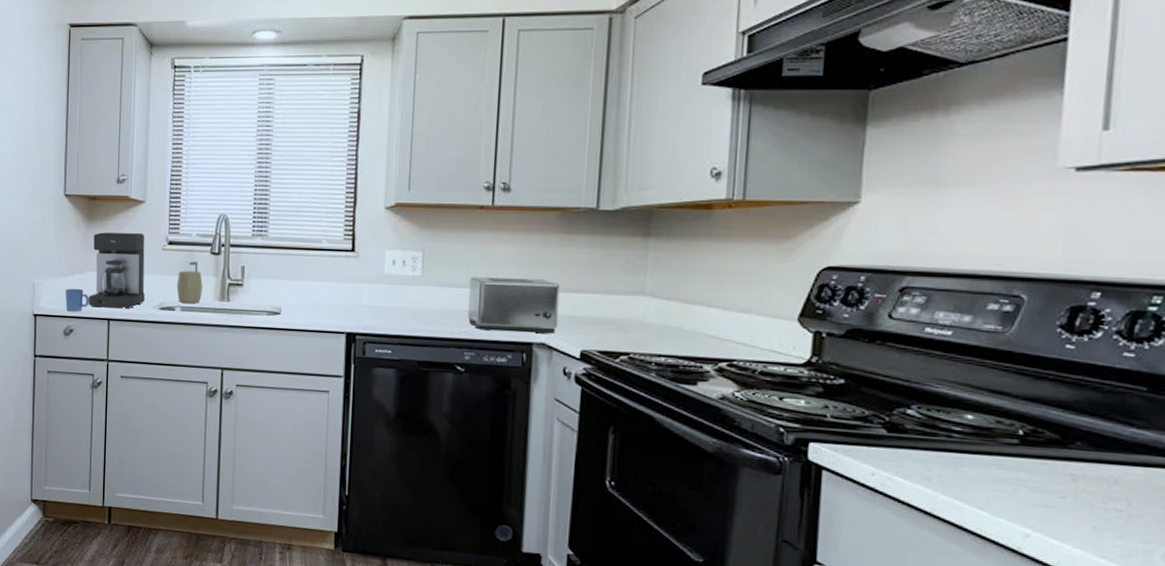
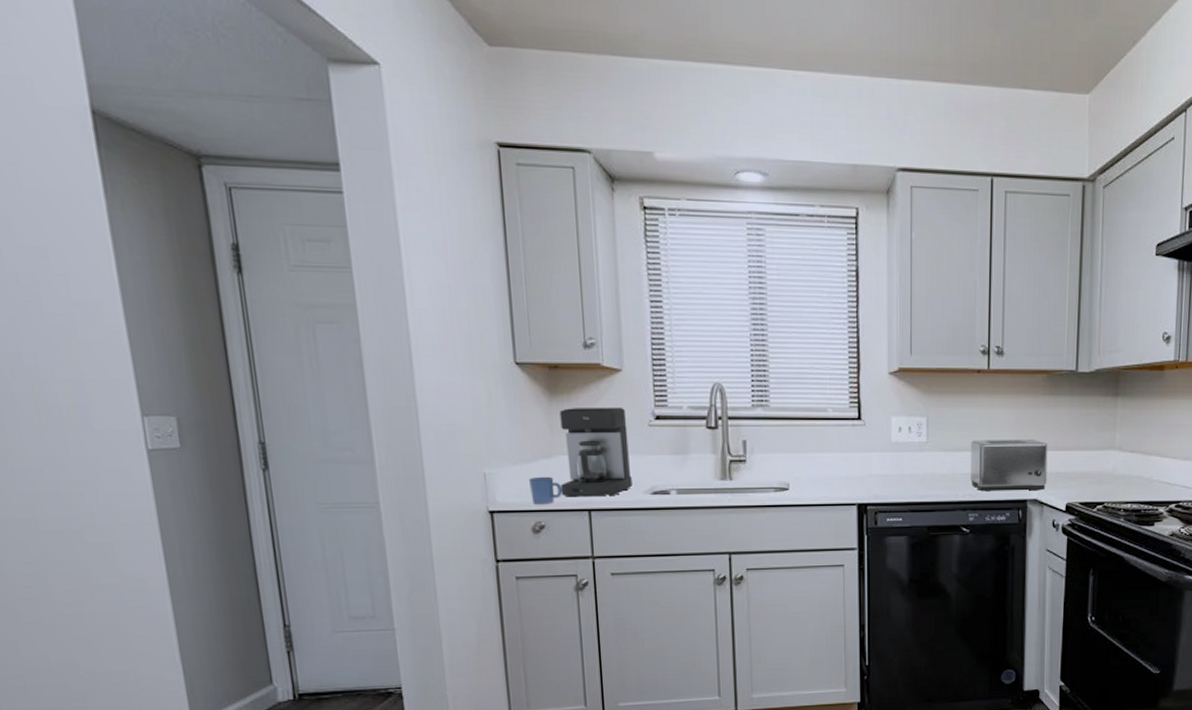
soap dispenser: present [176,261,203,304] -> none [669,437,700,486]

